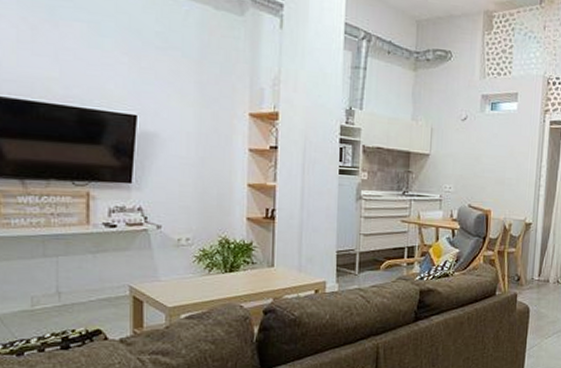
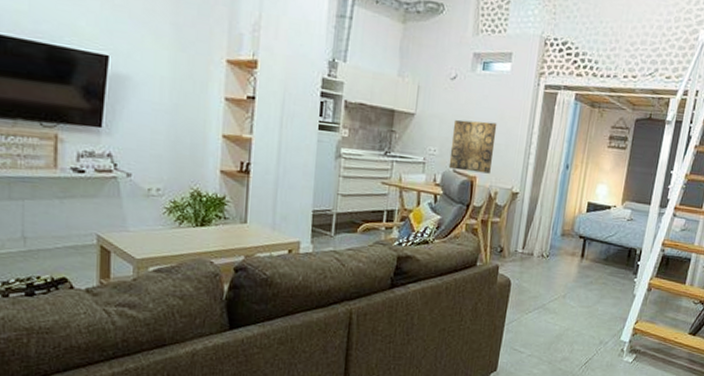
wall art: none [464,157,508,207] -> present [448,119,498,174]

